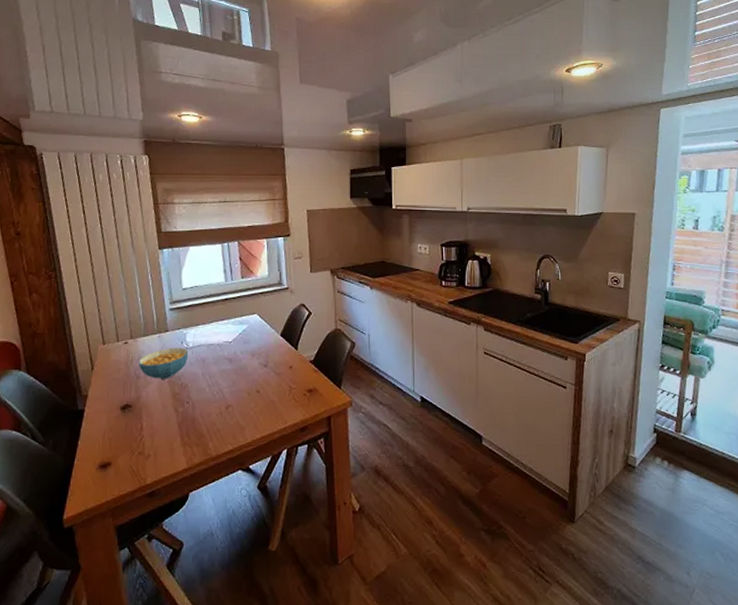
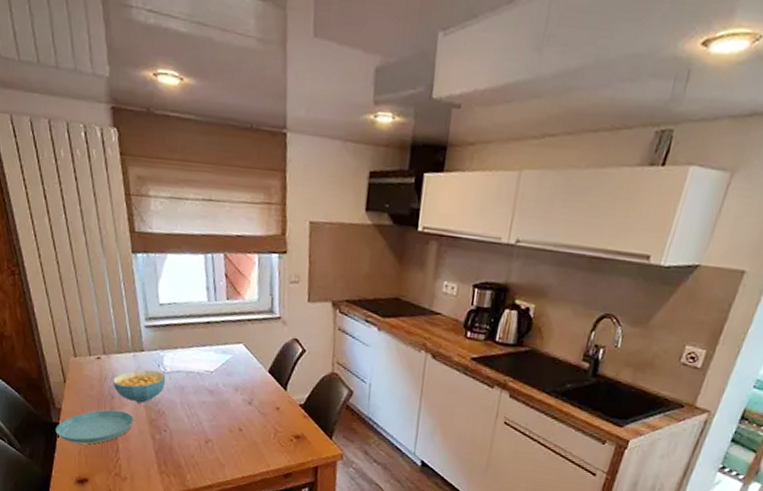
saucer: none [80,390,158,427] -> present [55,409,134,445]

